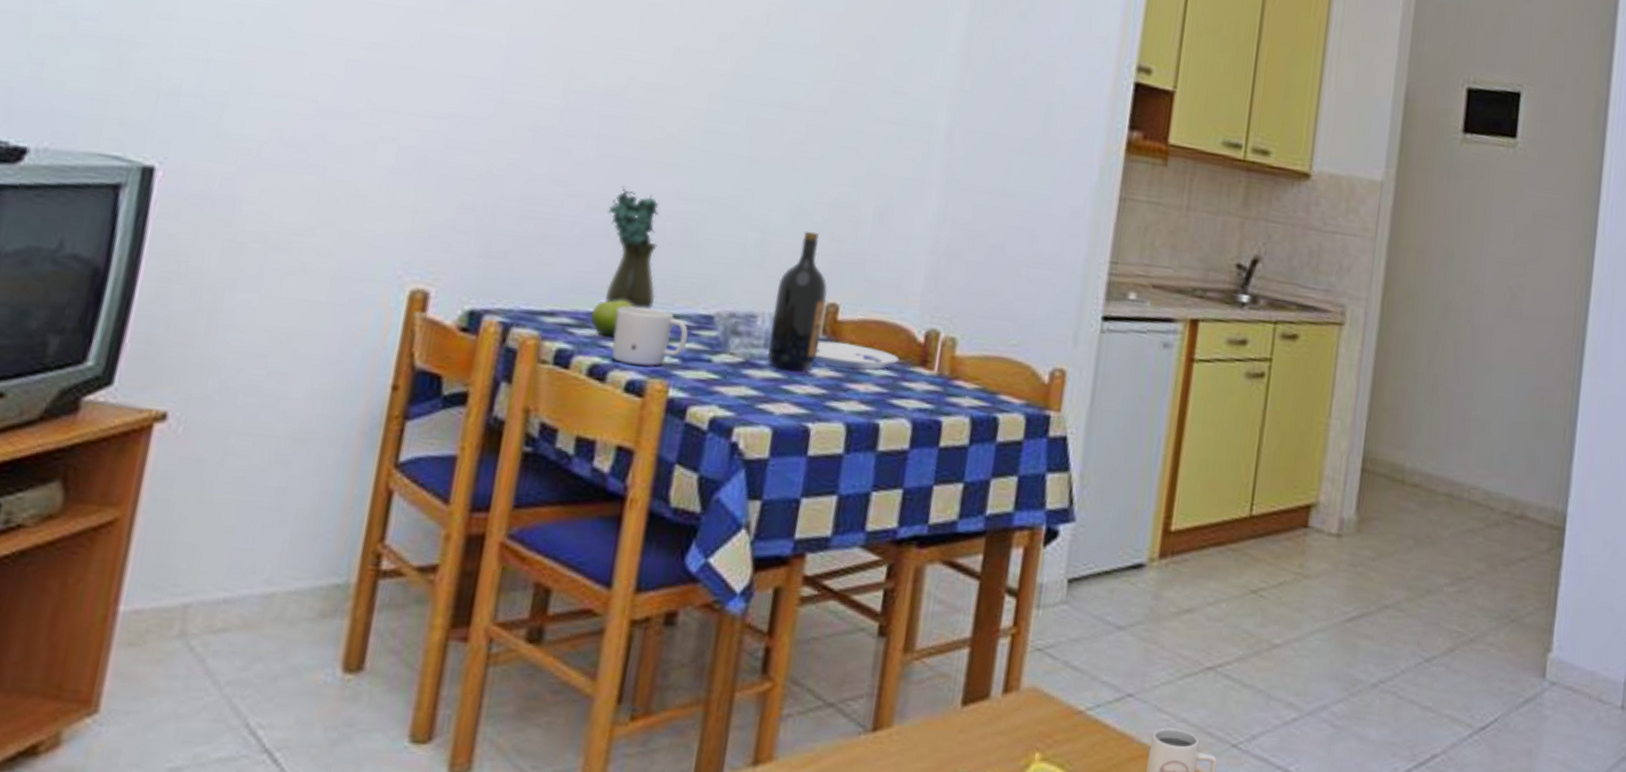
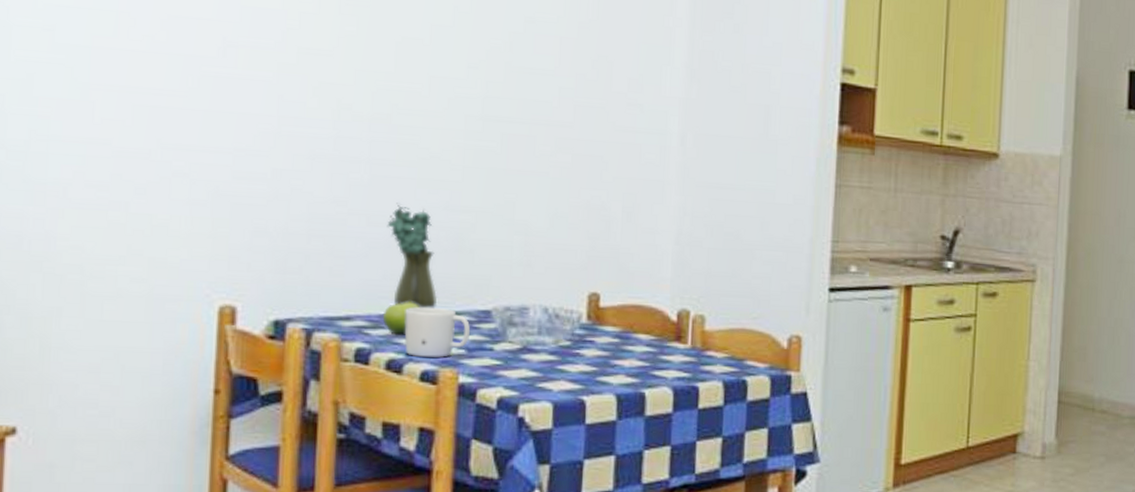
wine bottle: present [767,231,827,373] -> none [541,231,589,354]
plate: present [813,340,900,370] -> none [582,325,657,348]

